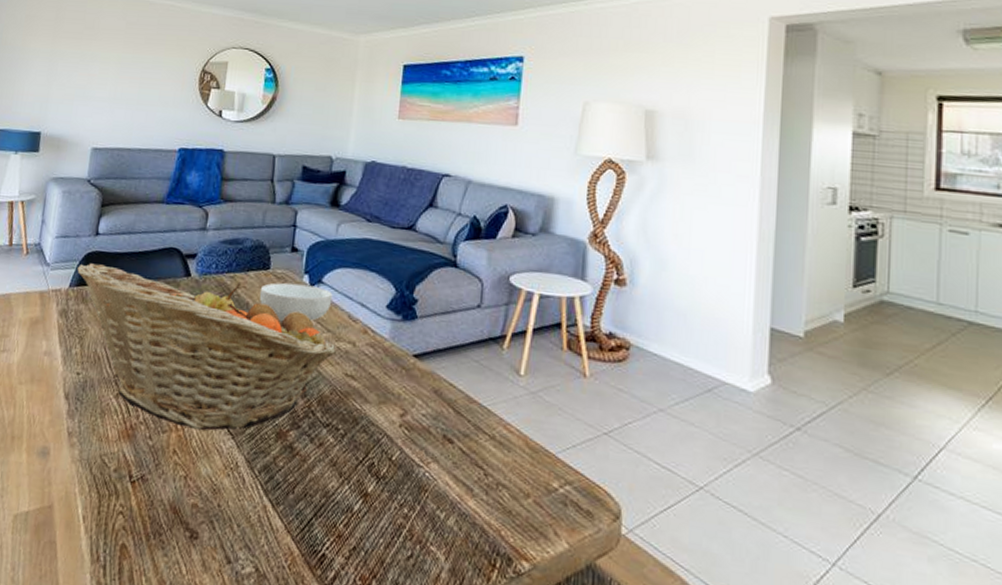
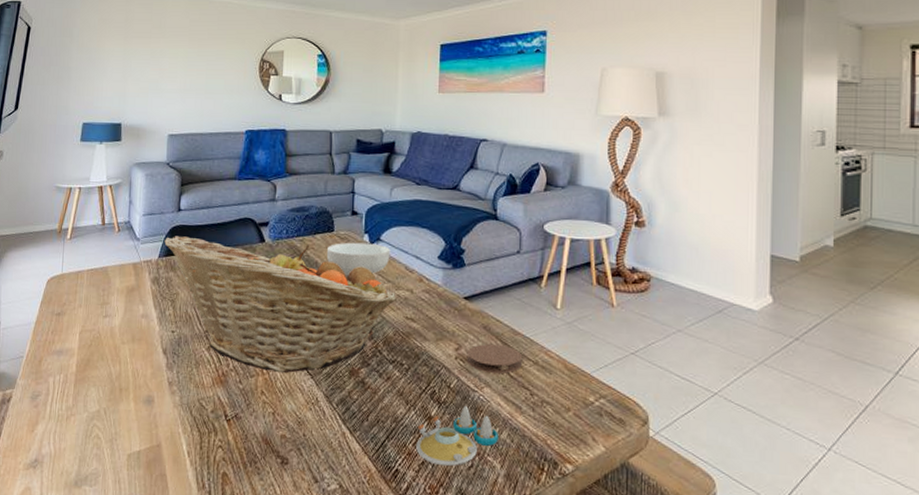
salt and pepper shaker set: none [347,483,444,555] -> present [416,406,498,467]
coaster: none [412,411,478,448] -> present [466,343,523,374]

